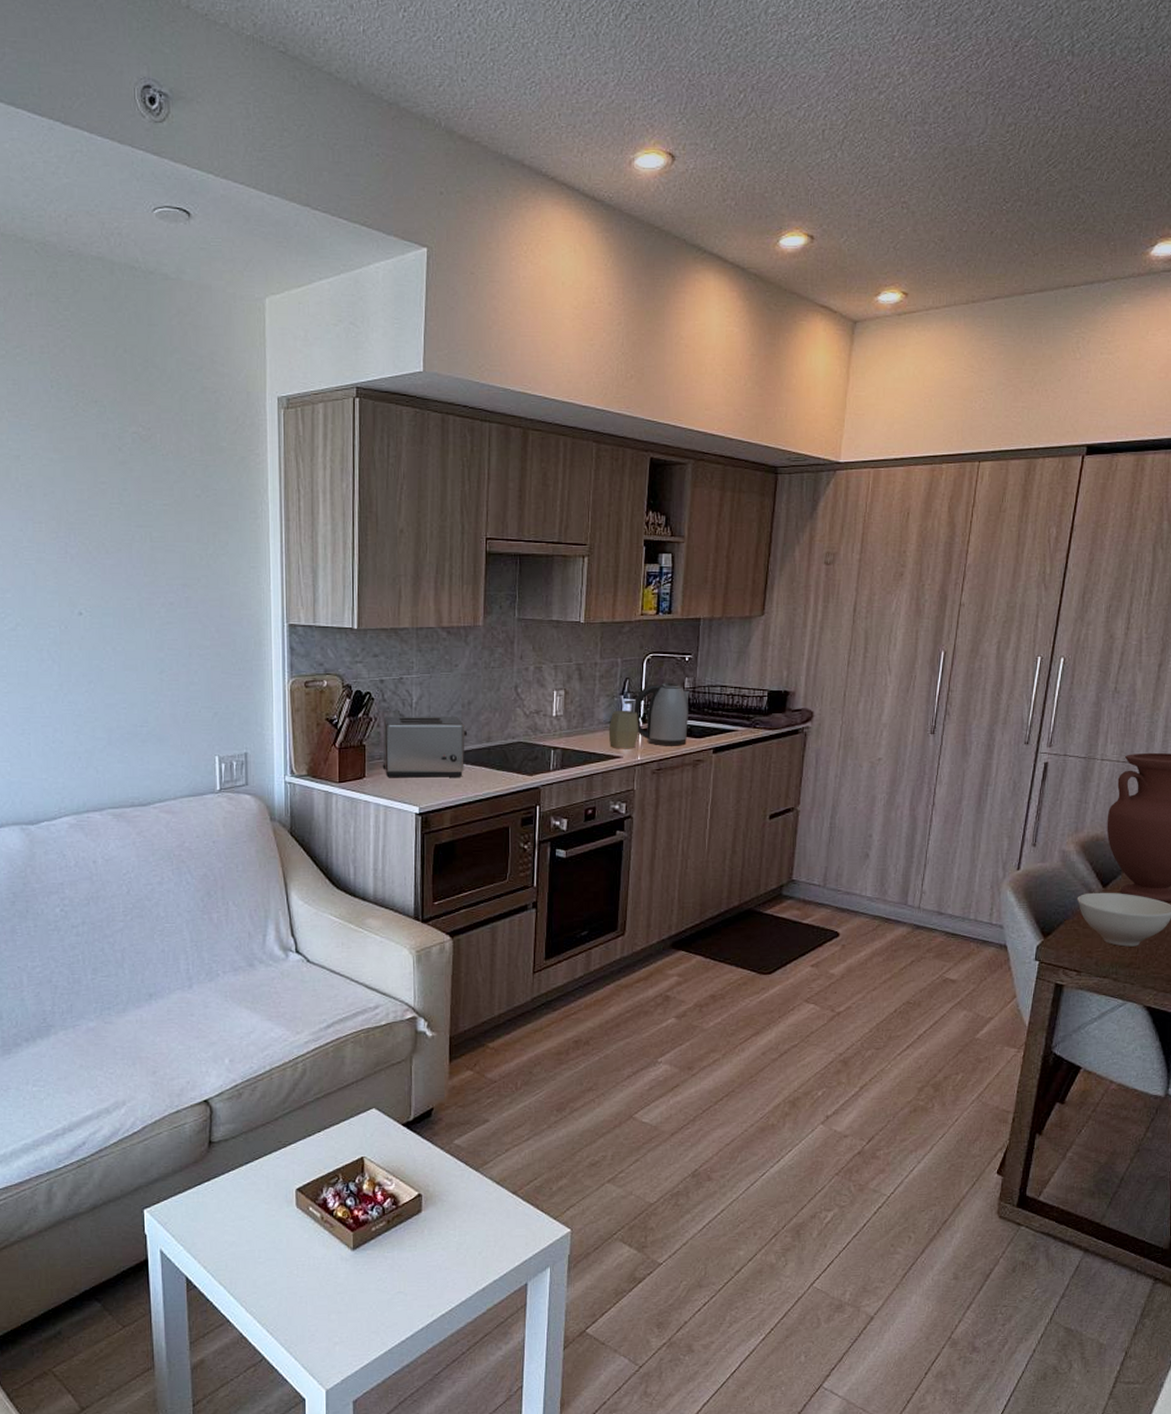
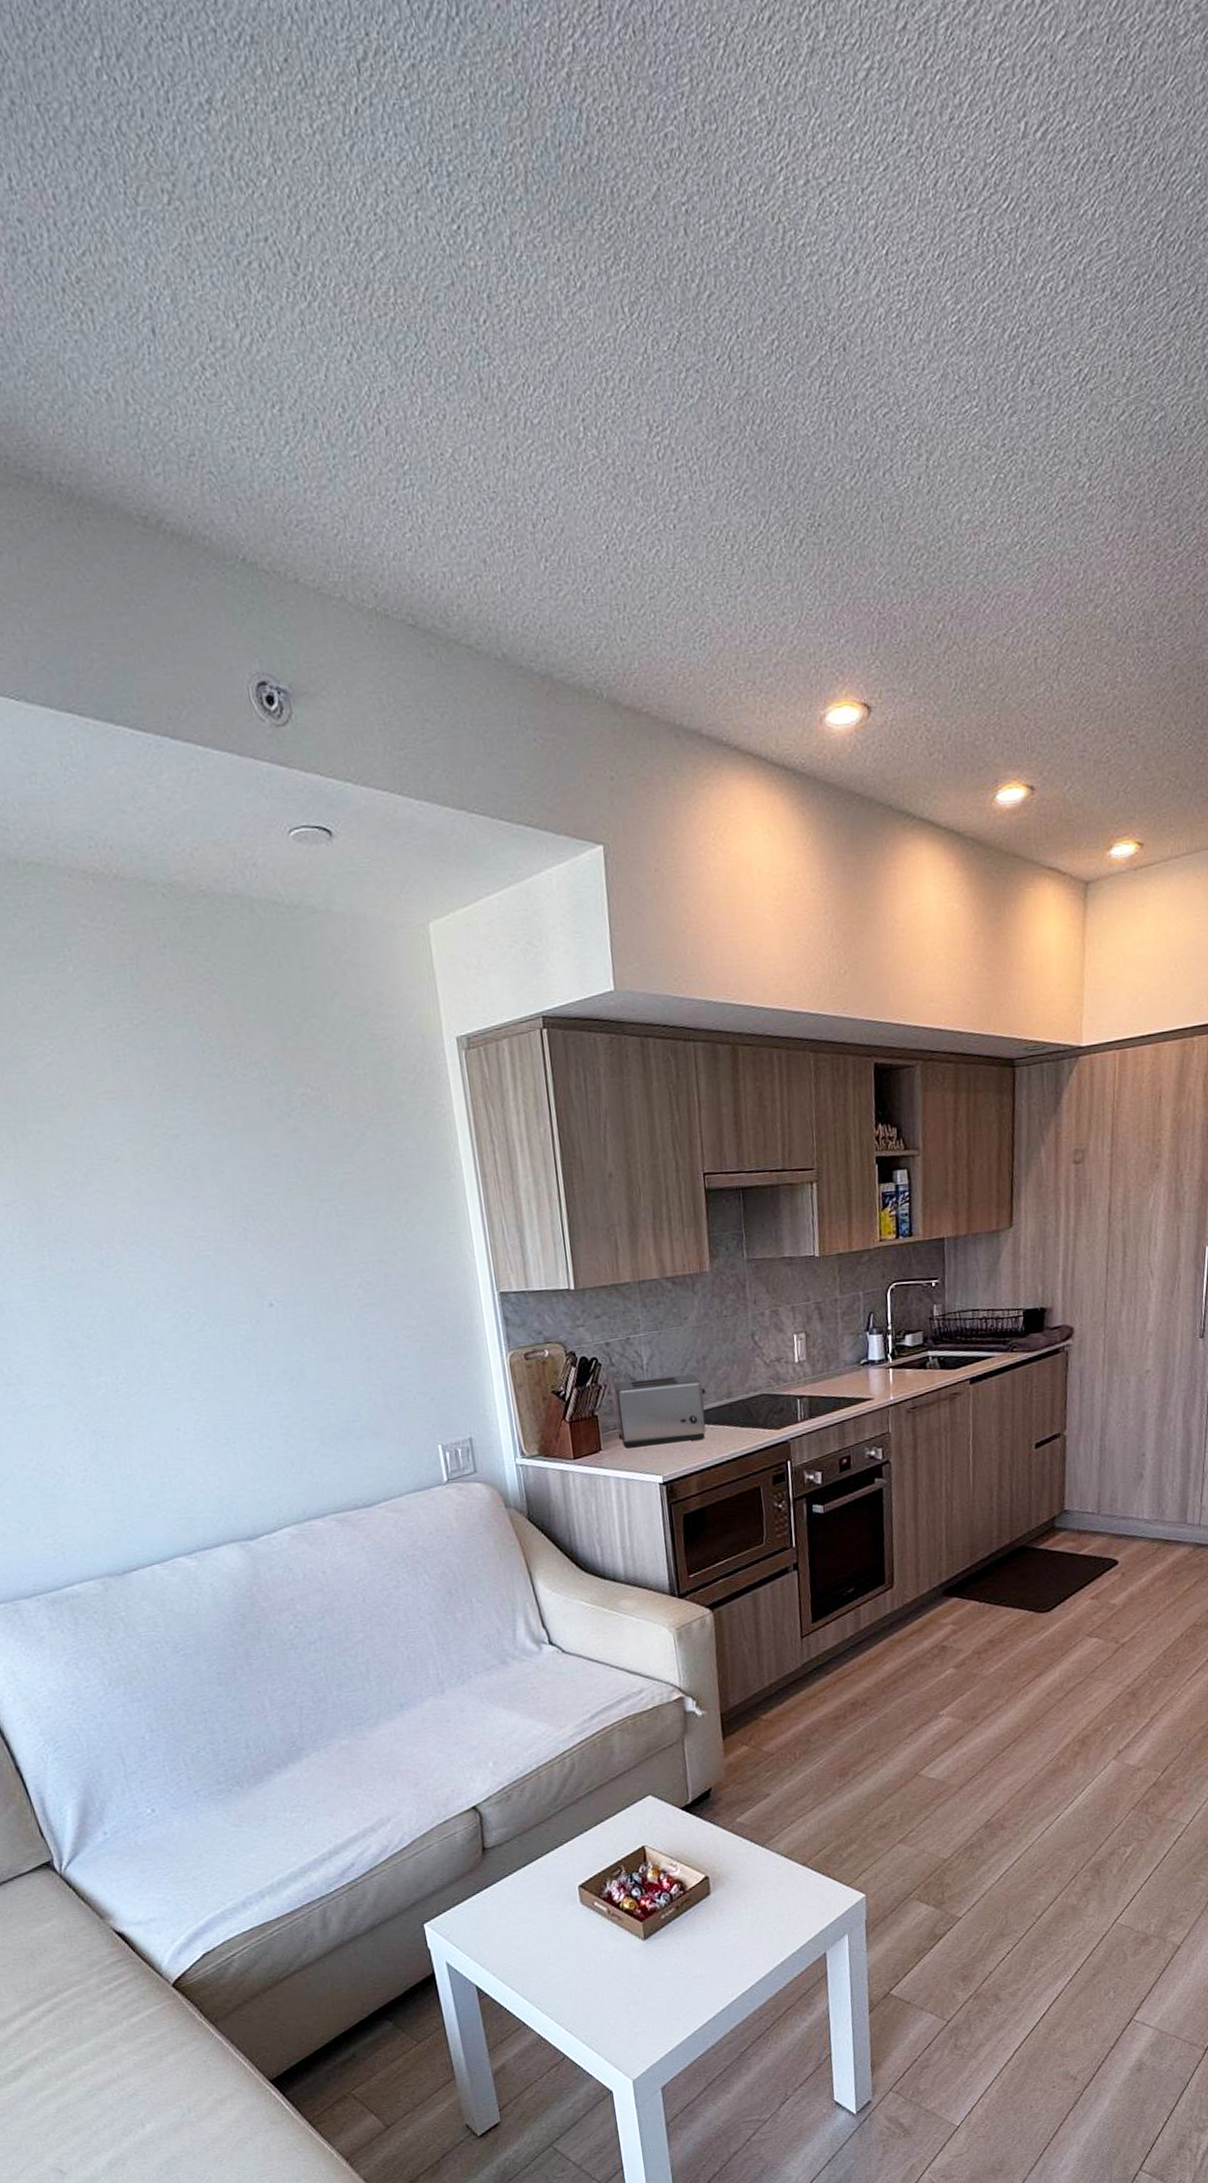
soap dispenser: present [608,699,640,749] -> none [856,1335,889,1391]
kettle: present [633,682,691,746] -> none [881,1311,941,1383]

